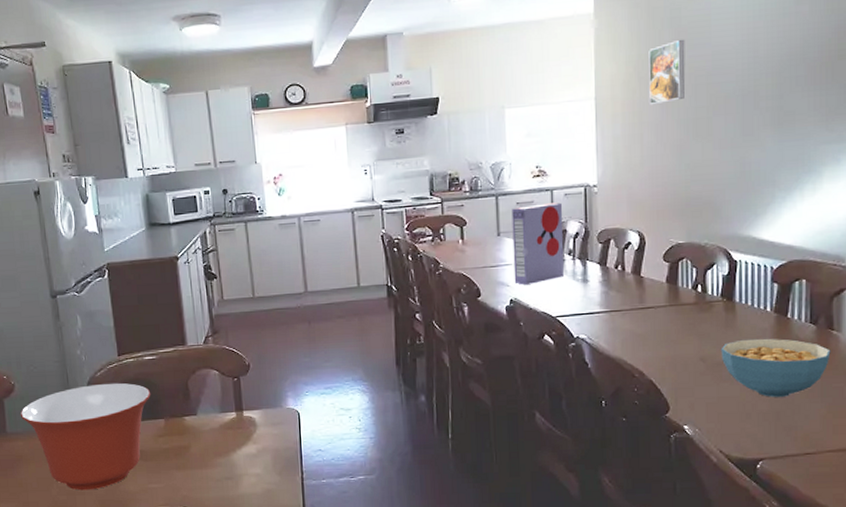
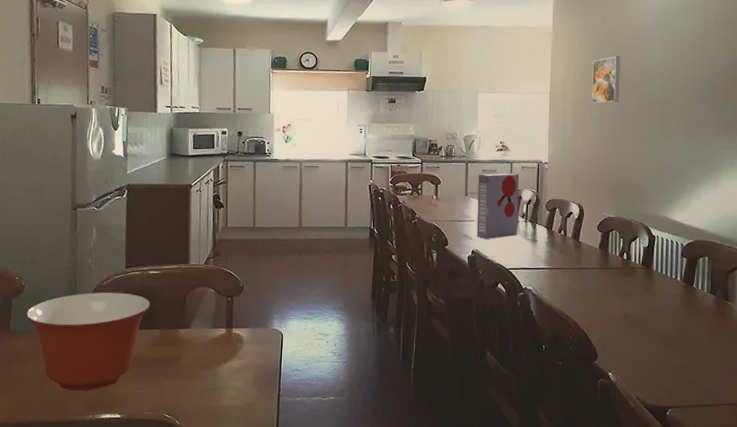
cereal bowl: present [721,338,831,397] -> none [640,302,726,354]

